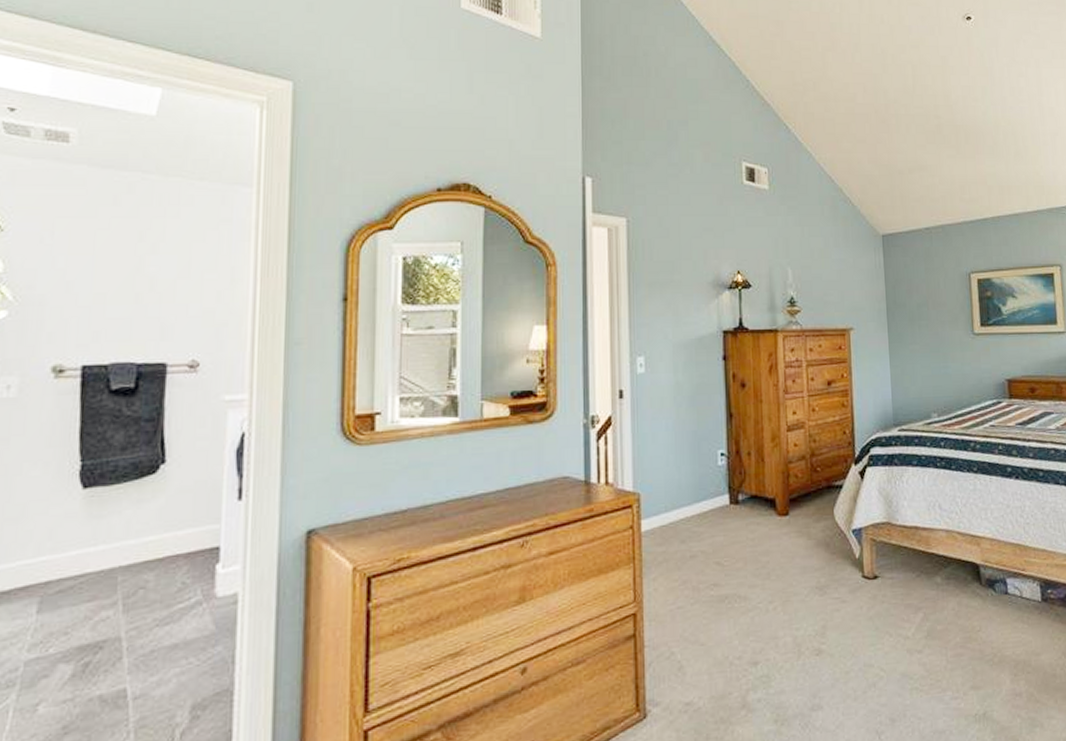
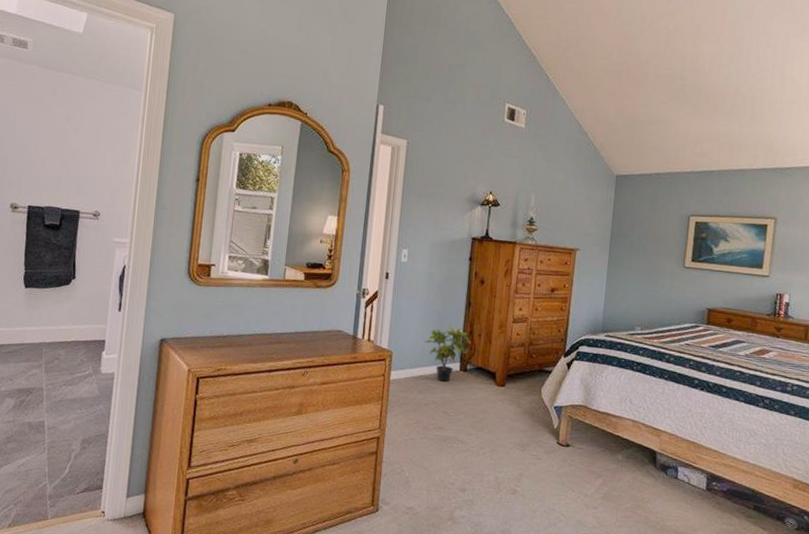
potted plant: none [680,445,739,522] -> present [424,324,471,382]

